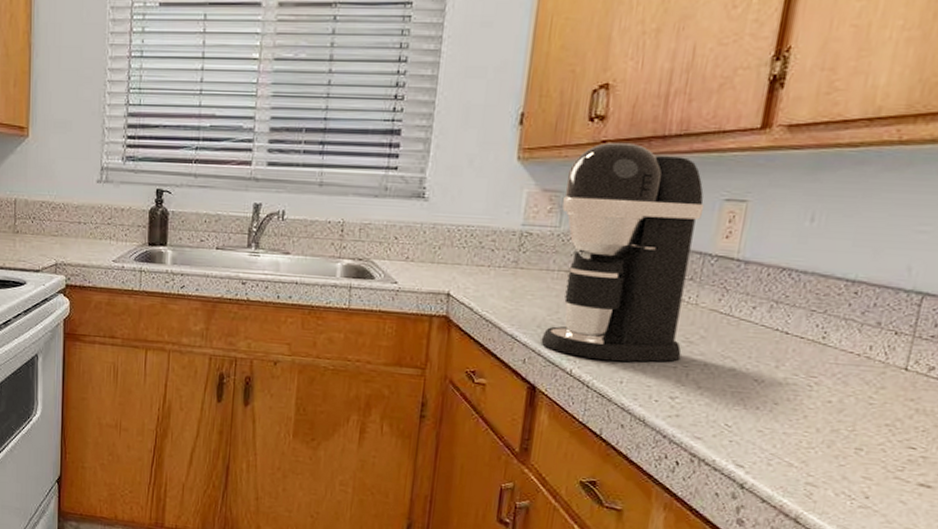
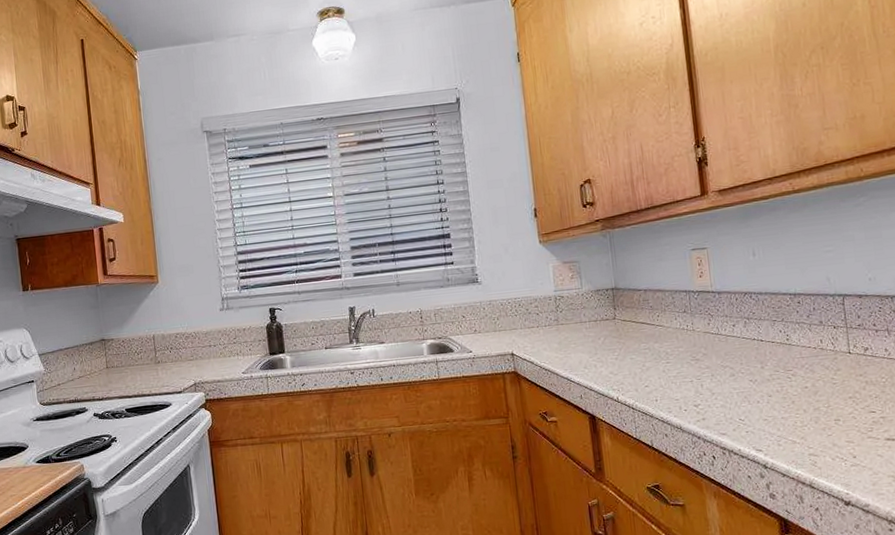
coffee maker: present [541,142,705,362] -> none [578,218,694,386]

